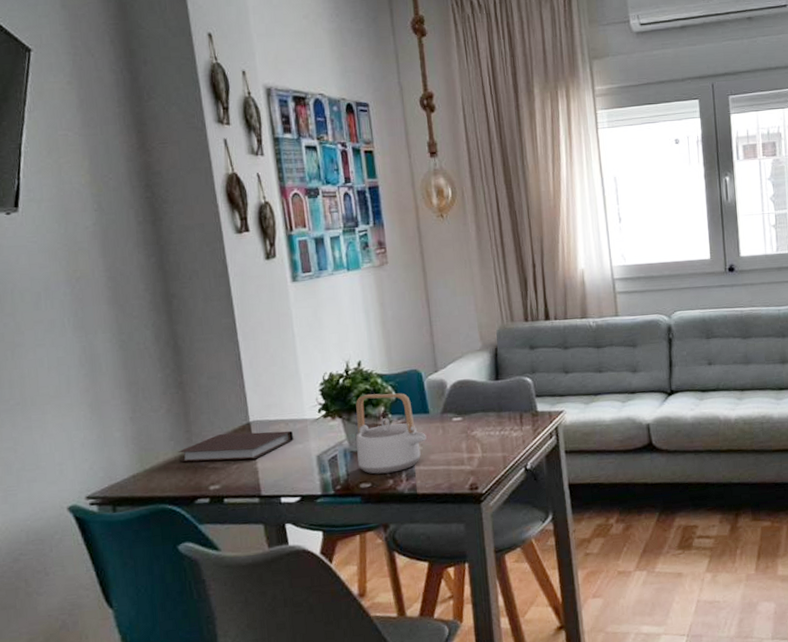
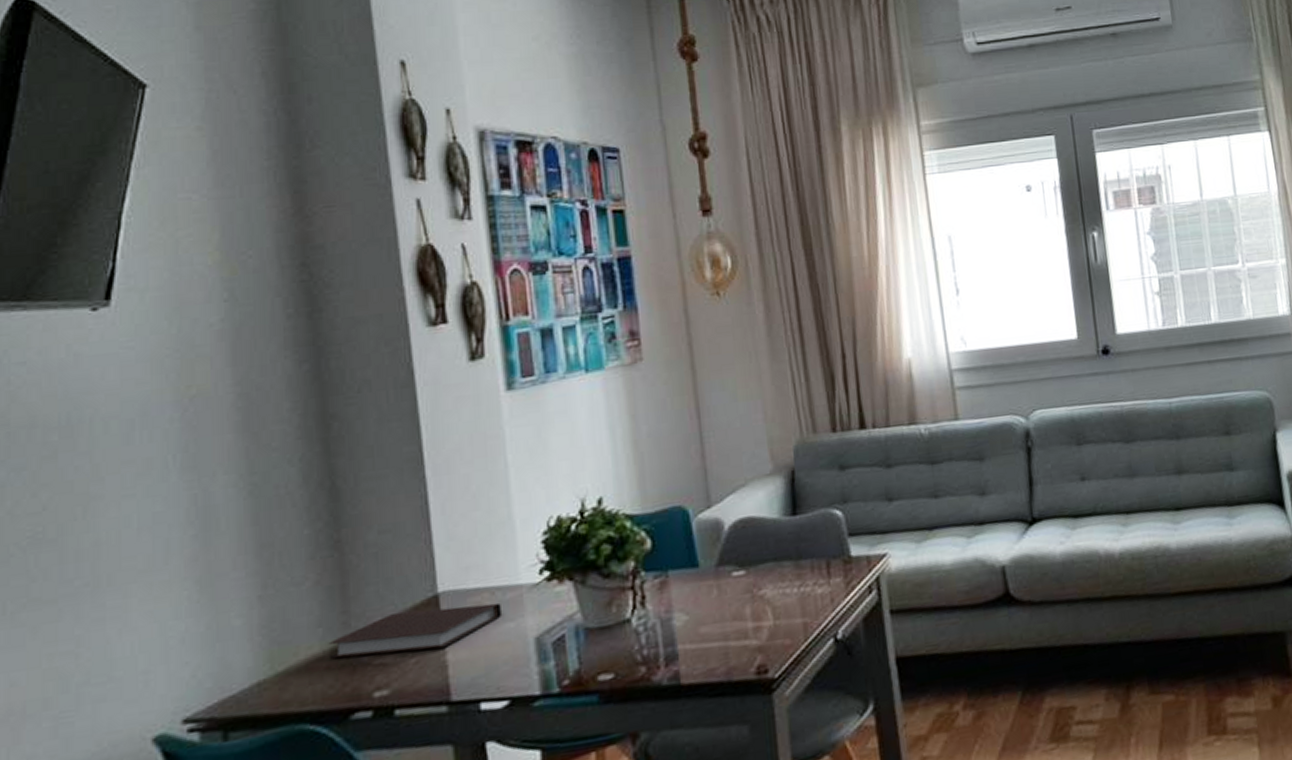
teapot: present [356,393,427,474] -> none [593,540,695,660]

